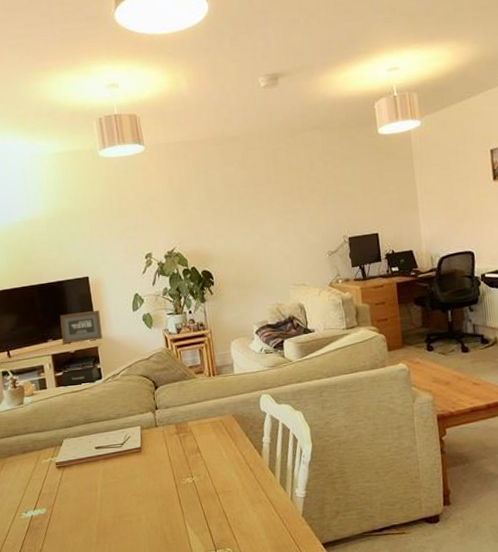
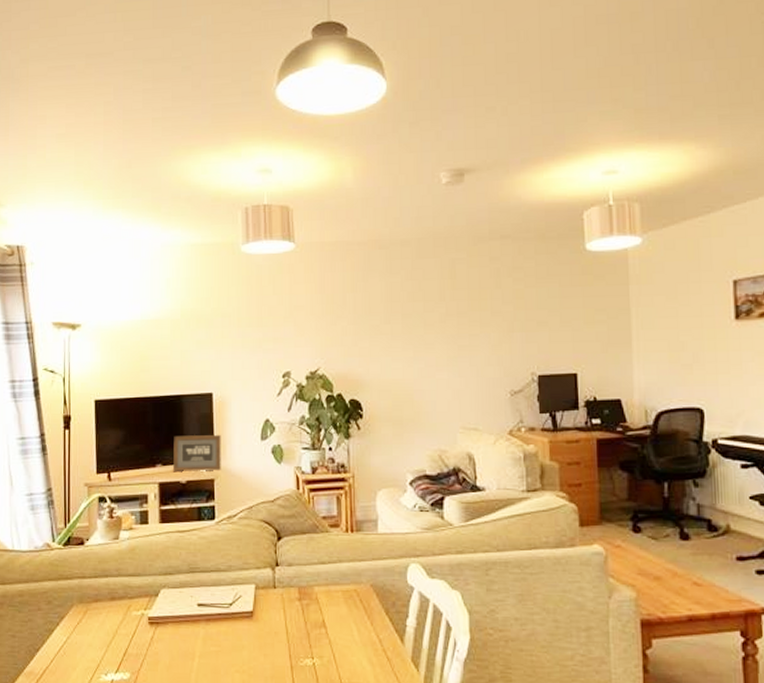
box: present [61,365,99,386] -> none [167,502,212,524]

